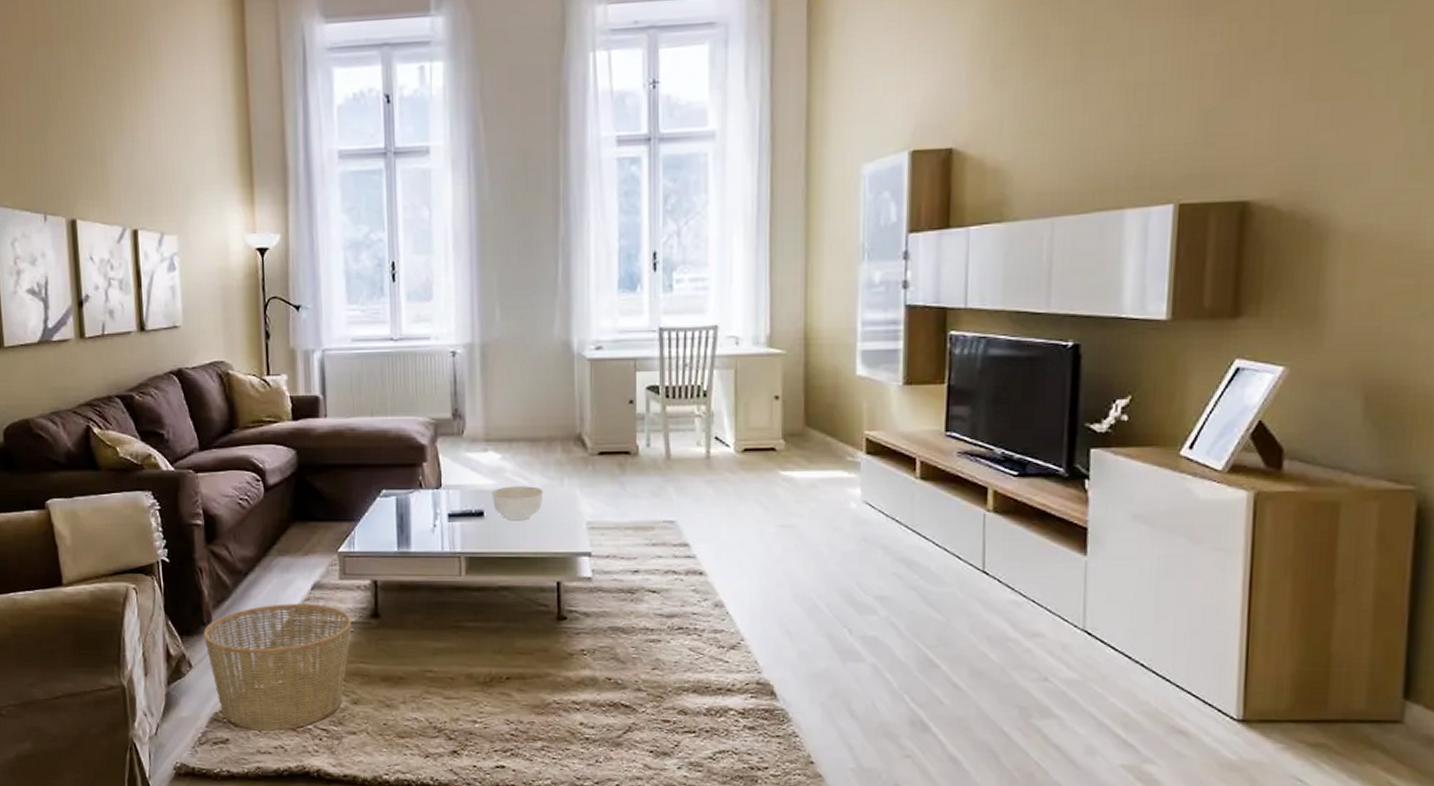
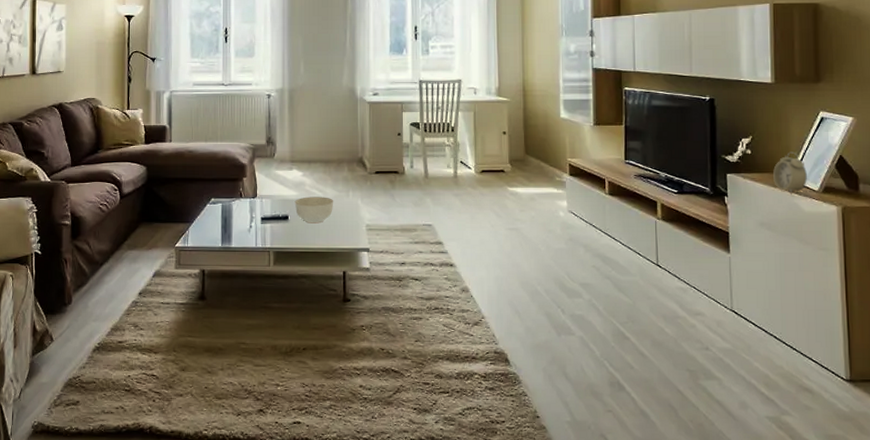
basket: present [203,604,352,731] -> none [64,288,183,394]
alarm clock: none [1158,416,1208,474] -> present [773,151,807,193]

